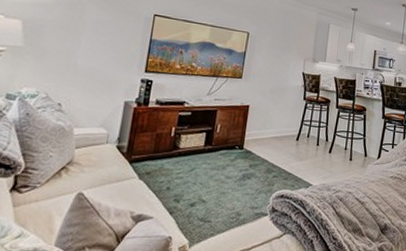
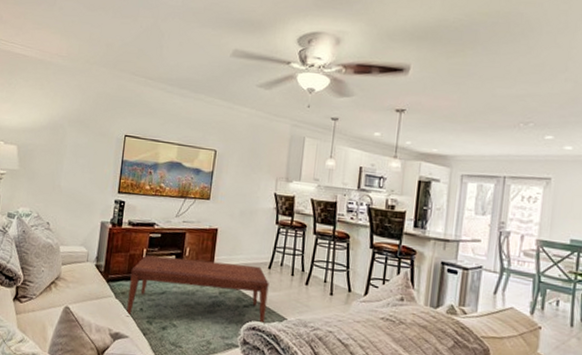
coffee table: none [151,133,297,197] -> present [126,255,269,325]

